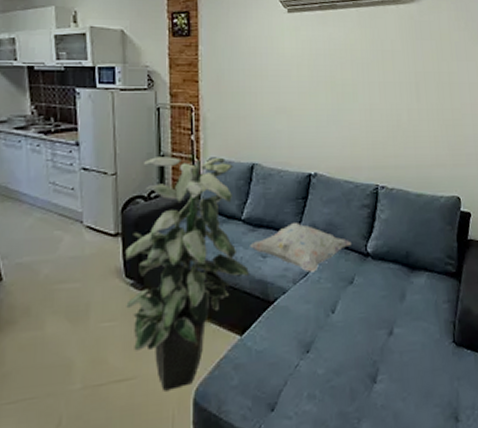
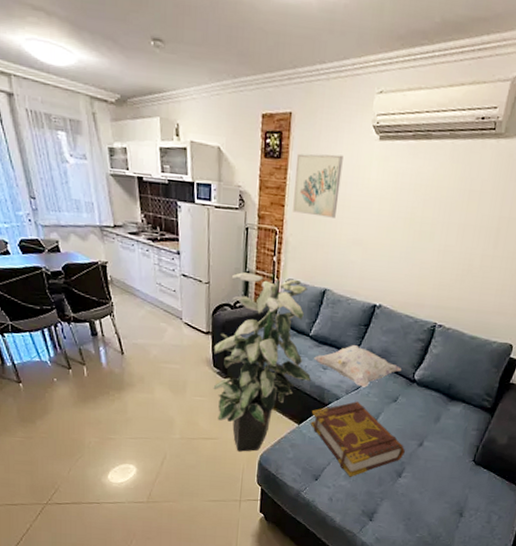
wall art: none [206,28,255,89] -> present [293,153,343,218]
book: none [254,292,374,397] -> present [310,401,405,477]

